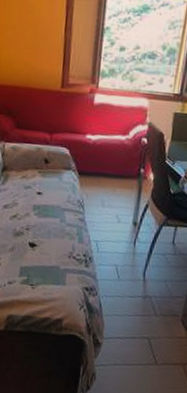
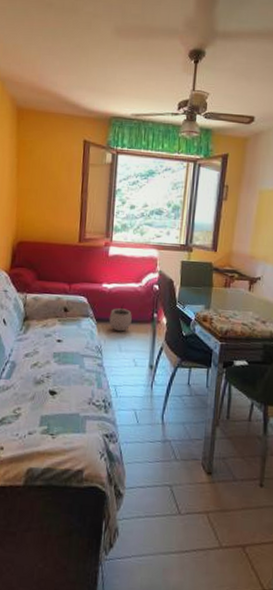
plant pot: none [92,157,117,187] -> present [109,303,132,332]

